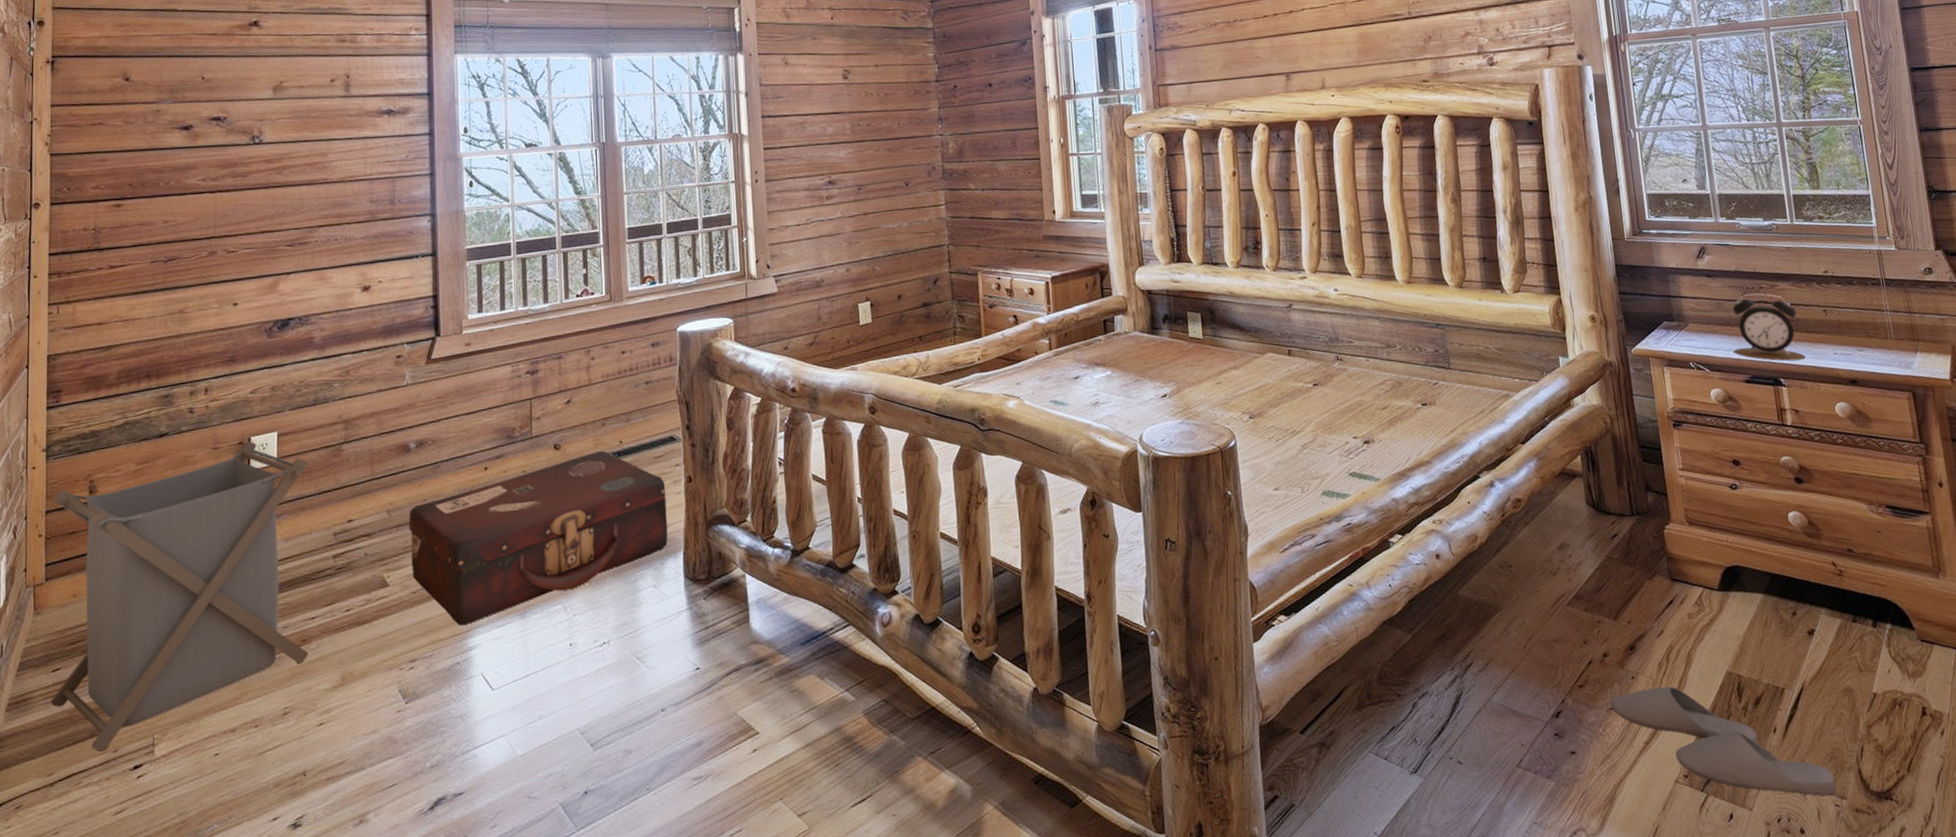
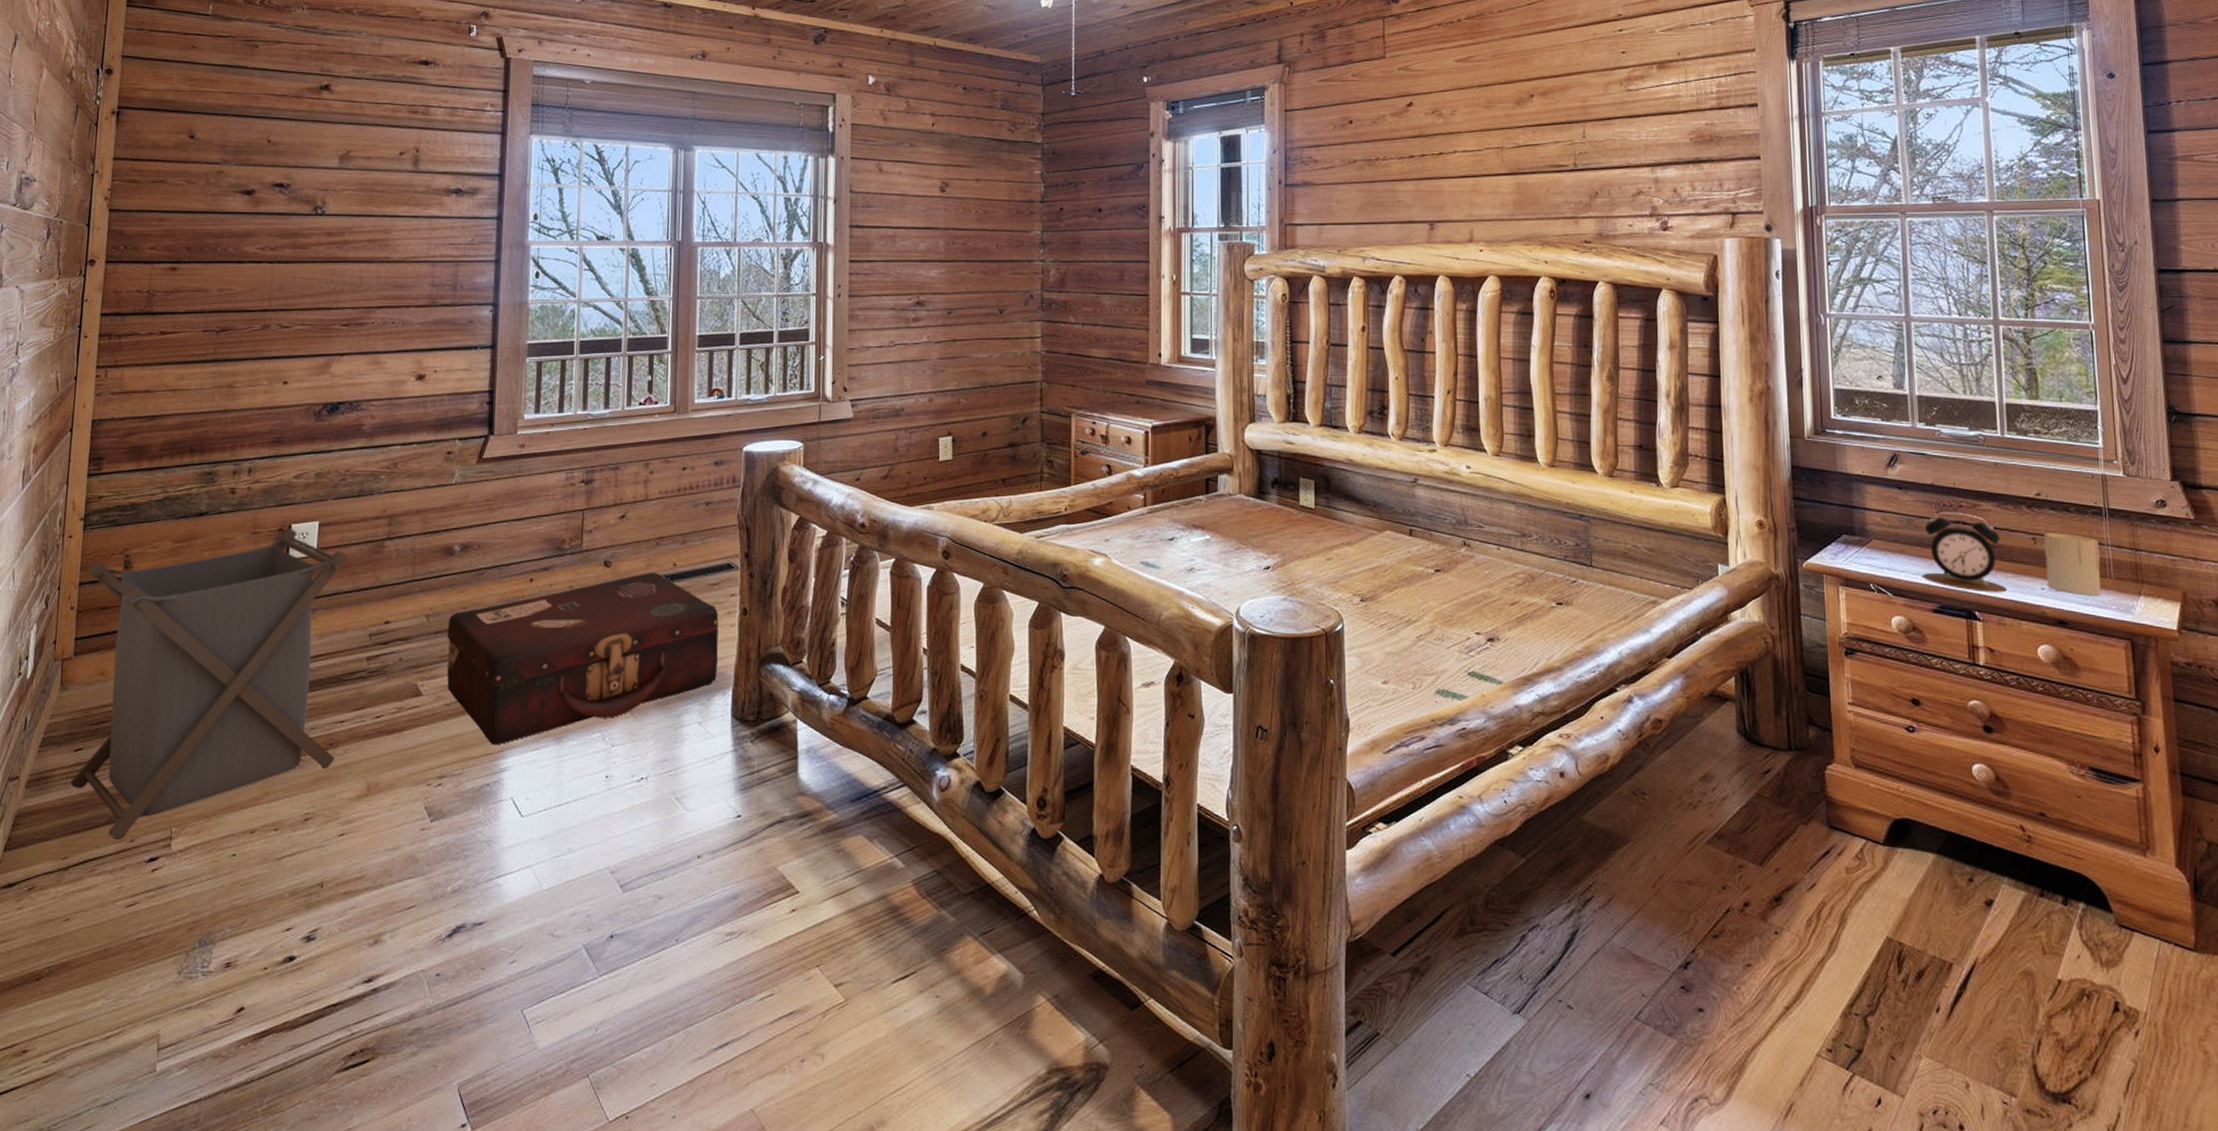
slippers: present [1611,686,1836,796] -> none [1749,946,2005,1090]
candle: none [1833,303,1884,357] -> present [2043,533,2101,596]

